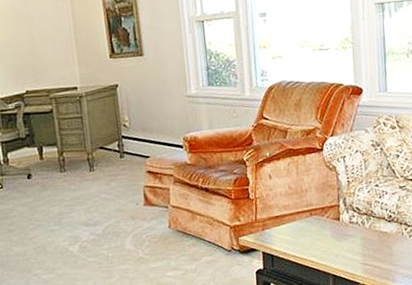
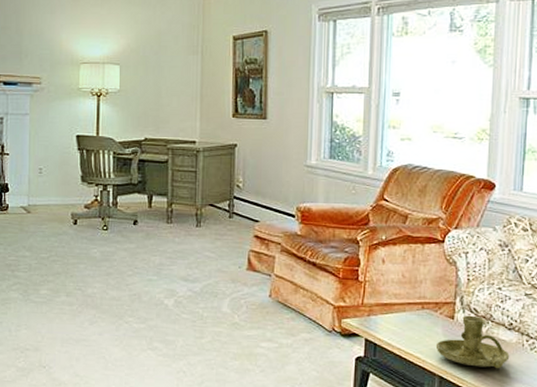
candle holder: none [326,214,392,261] -> present [435,315,510,368]

